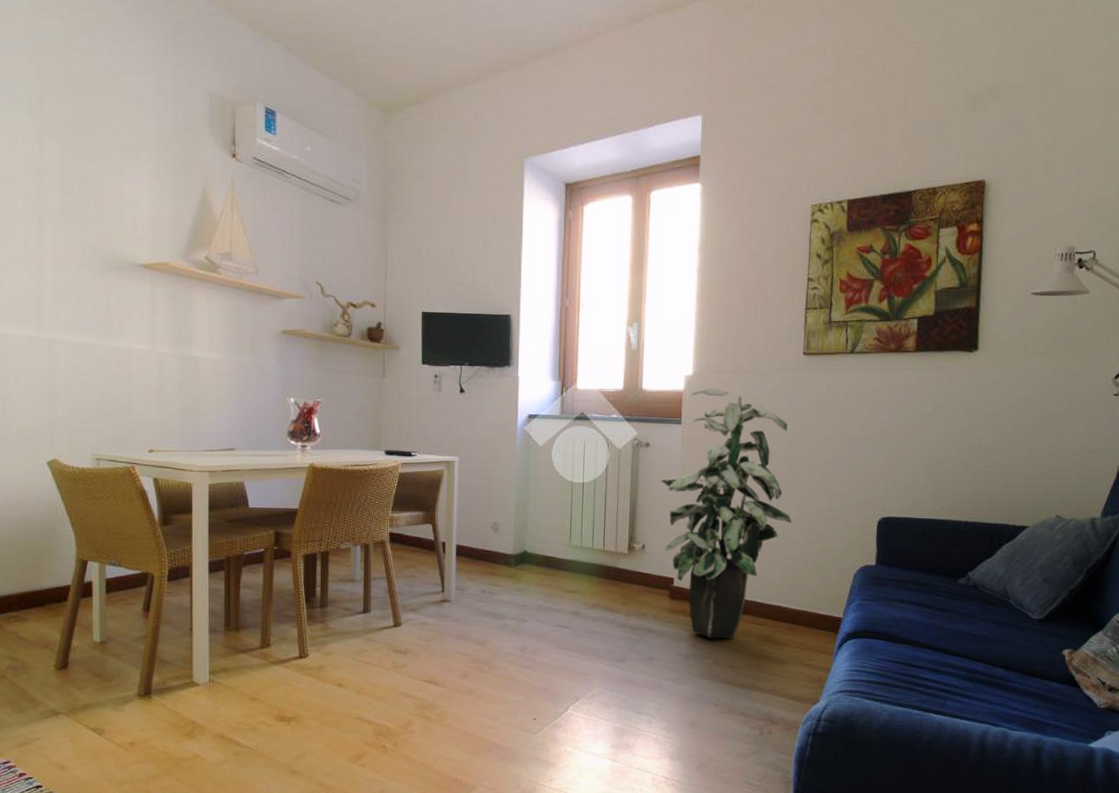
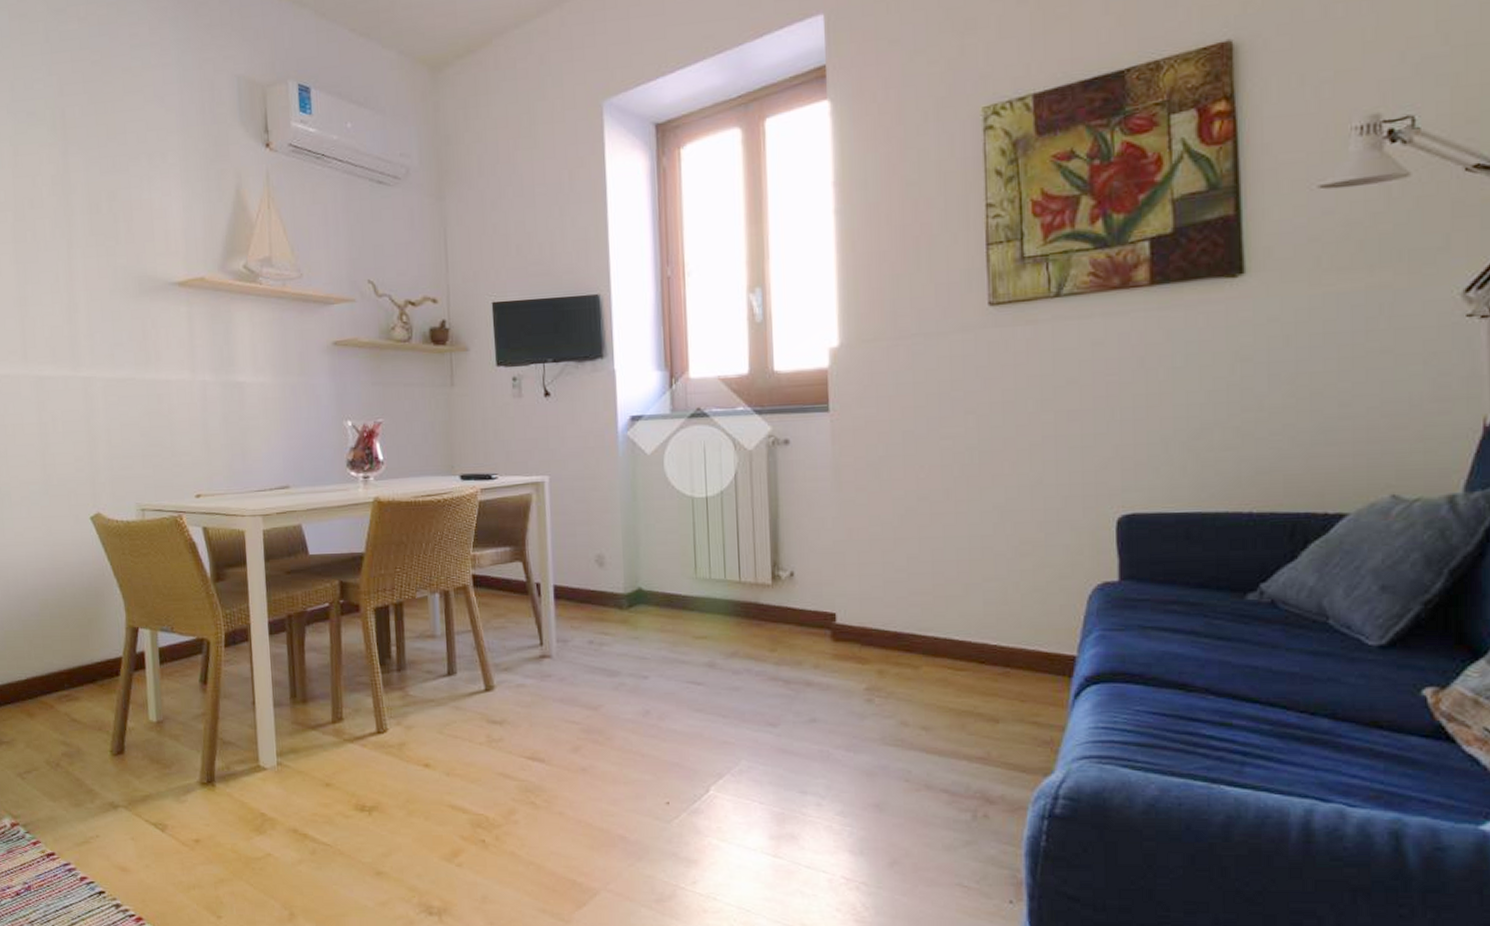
indoor plant: present [661,388,792,639] -> none [808,360,993,691]

